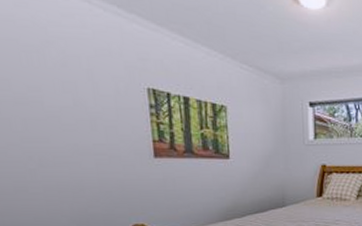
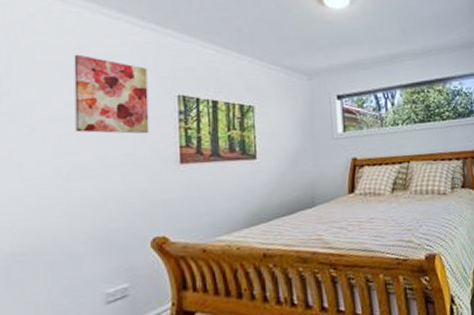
wall art: none [29,33,121,126] -> present [73,54,150,134]

